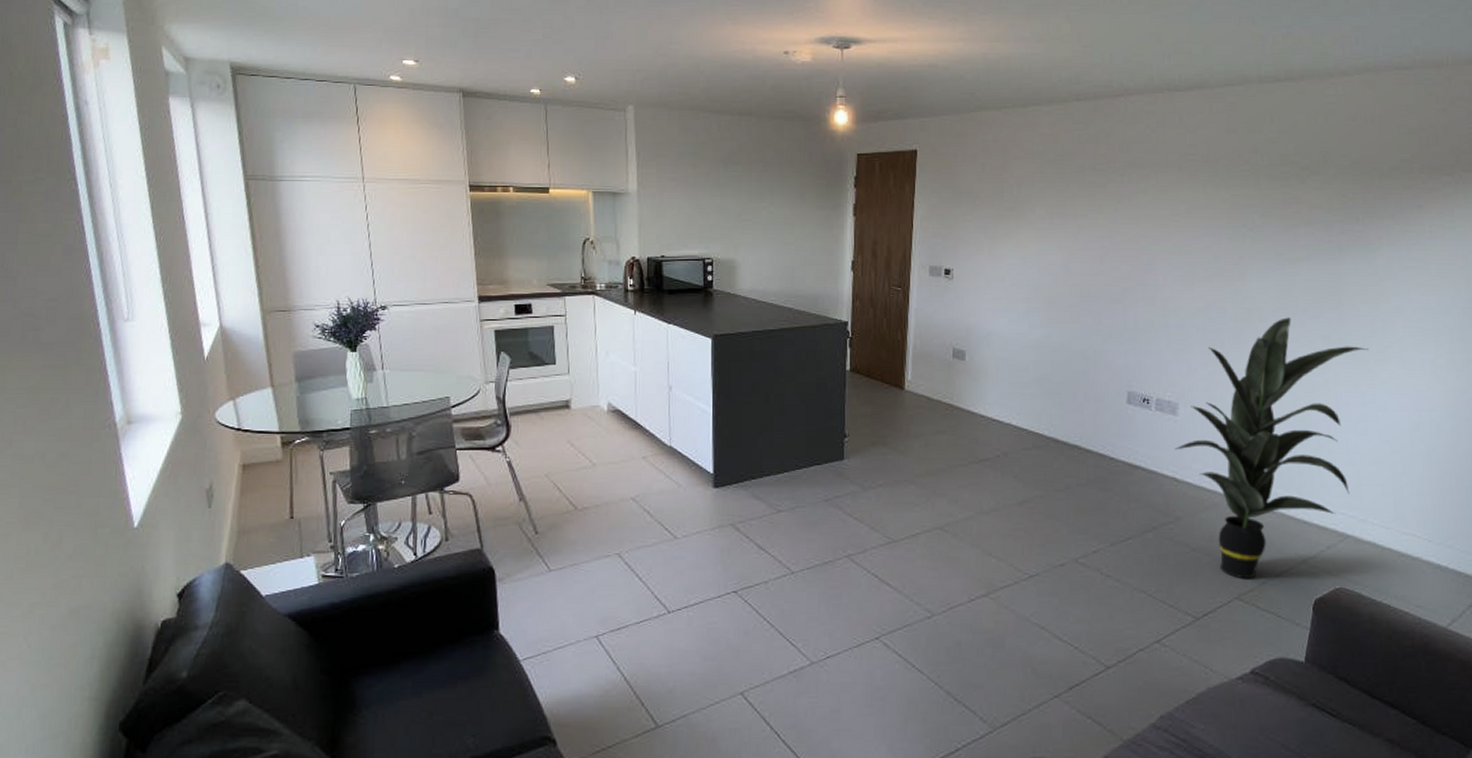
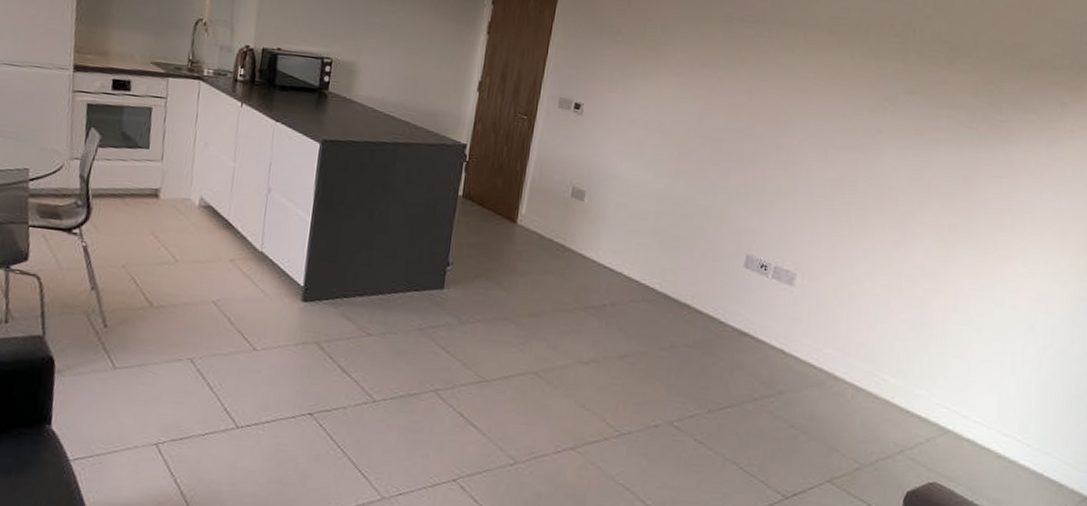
indoor plant: present [1174,317,1369,579] -> none [786,199,995,464]

